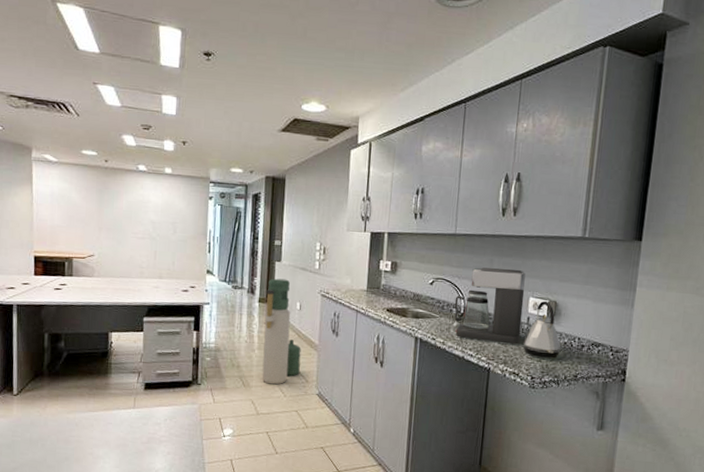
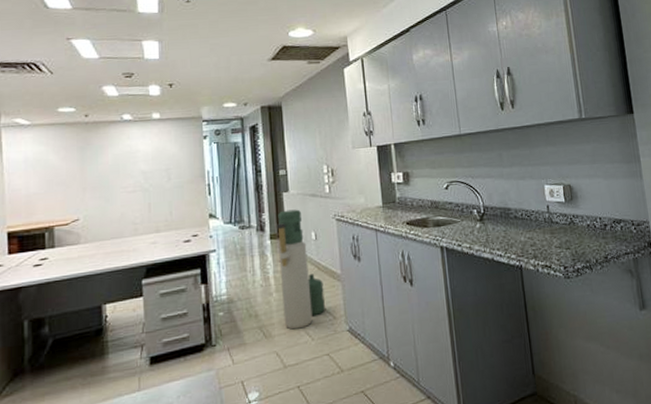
coffee maker: present [454,267,526,345] -> none [472,159,545,239]
kettle: present [523,301,561,359] -> none [548,186,586,246]

